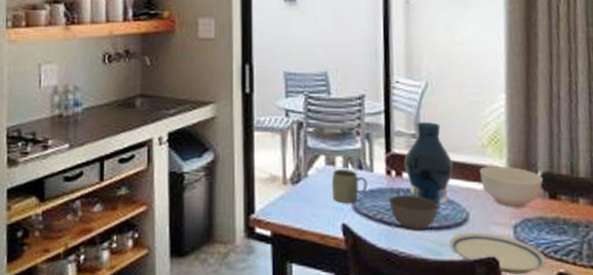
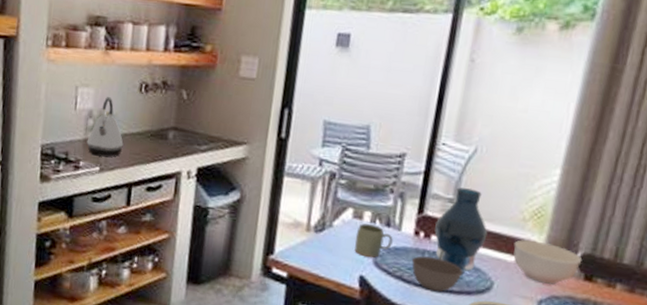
kettle: none [54,71,92,133] -> present [86,97,124,157]

